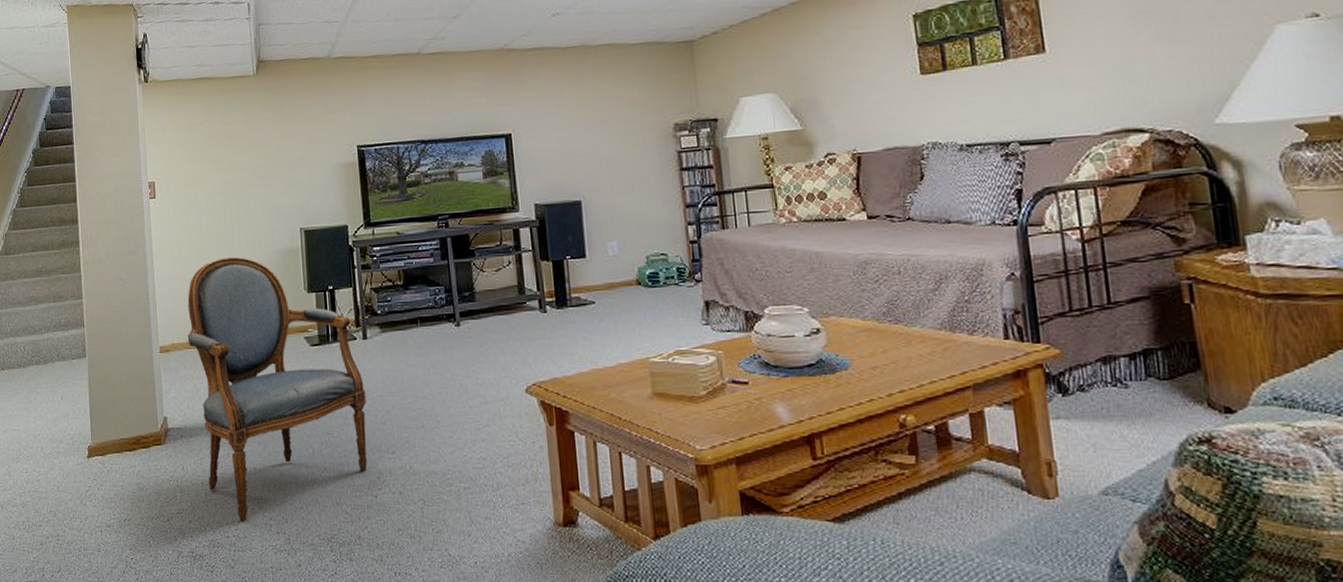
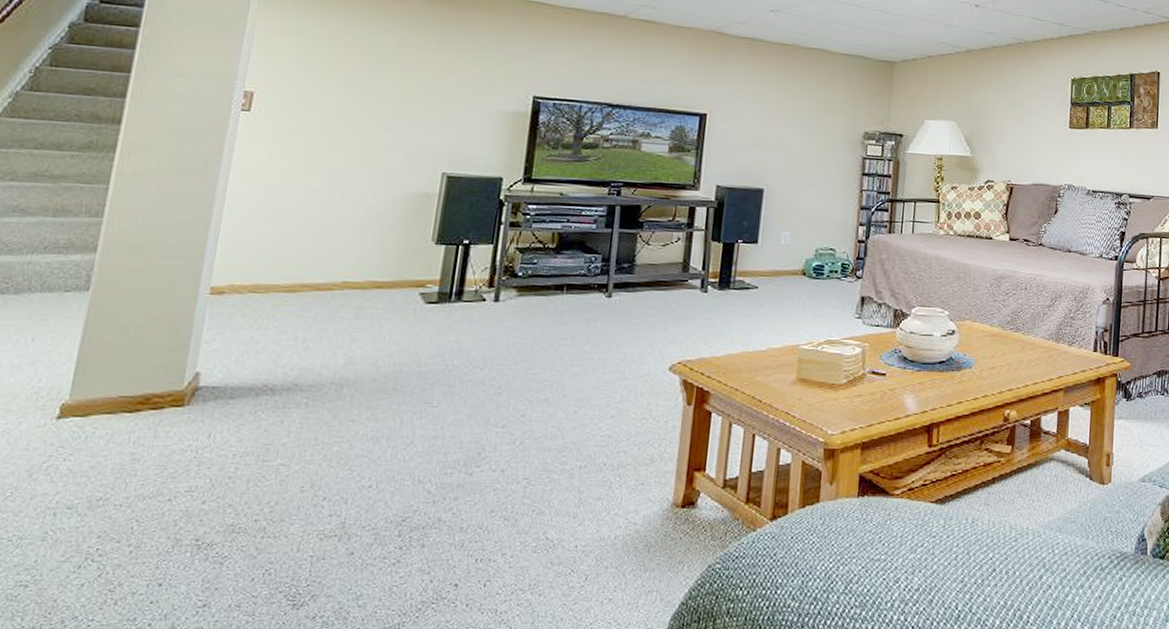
armchair: present [187,257,367,522] -> none [243,193,484,503]

